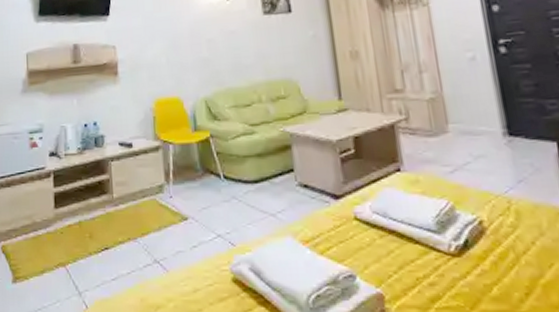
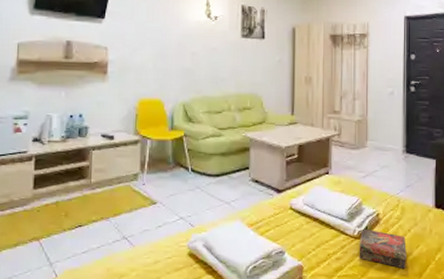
book: none [459,241,538,298] -> present [359,228,407,269]

